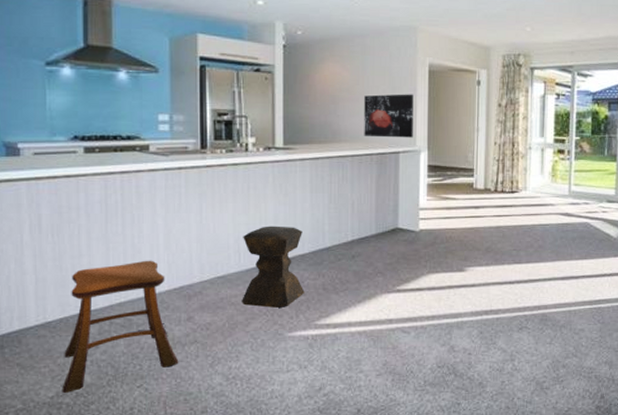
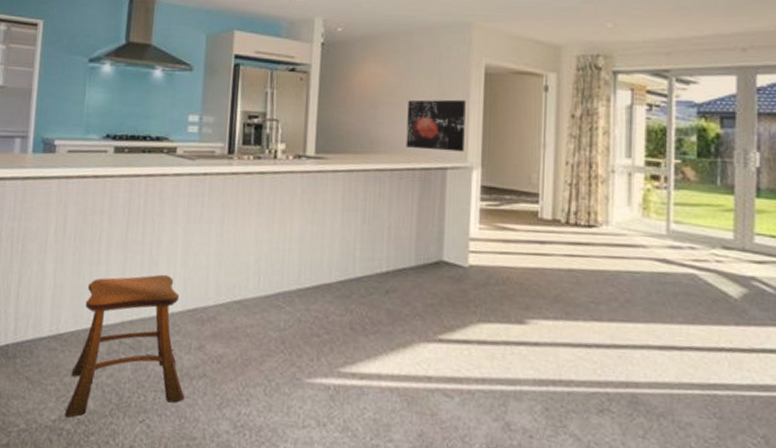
stool: present [242,226,305,308] -> none [258,246,330,346]

